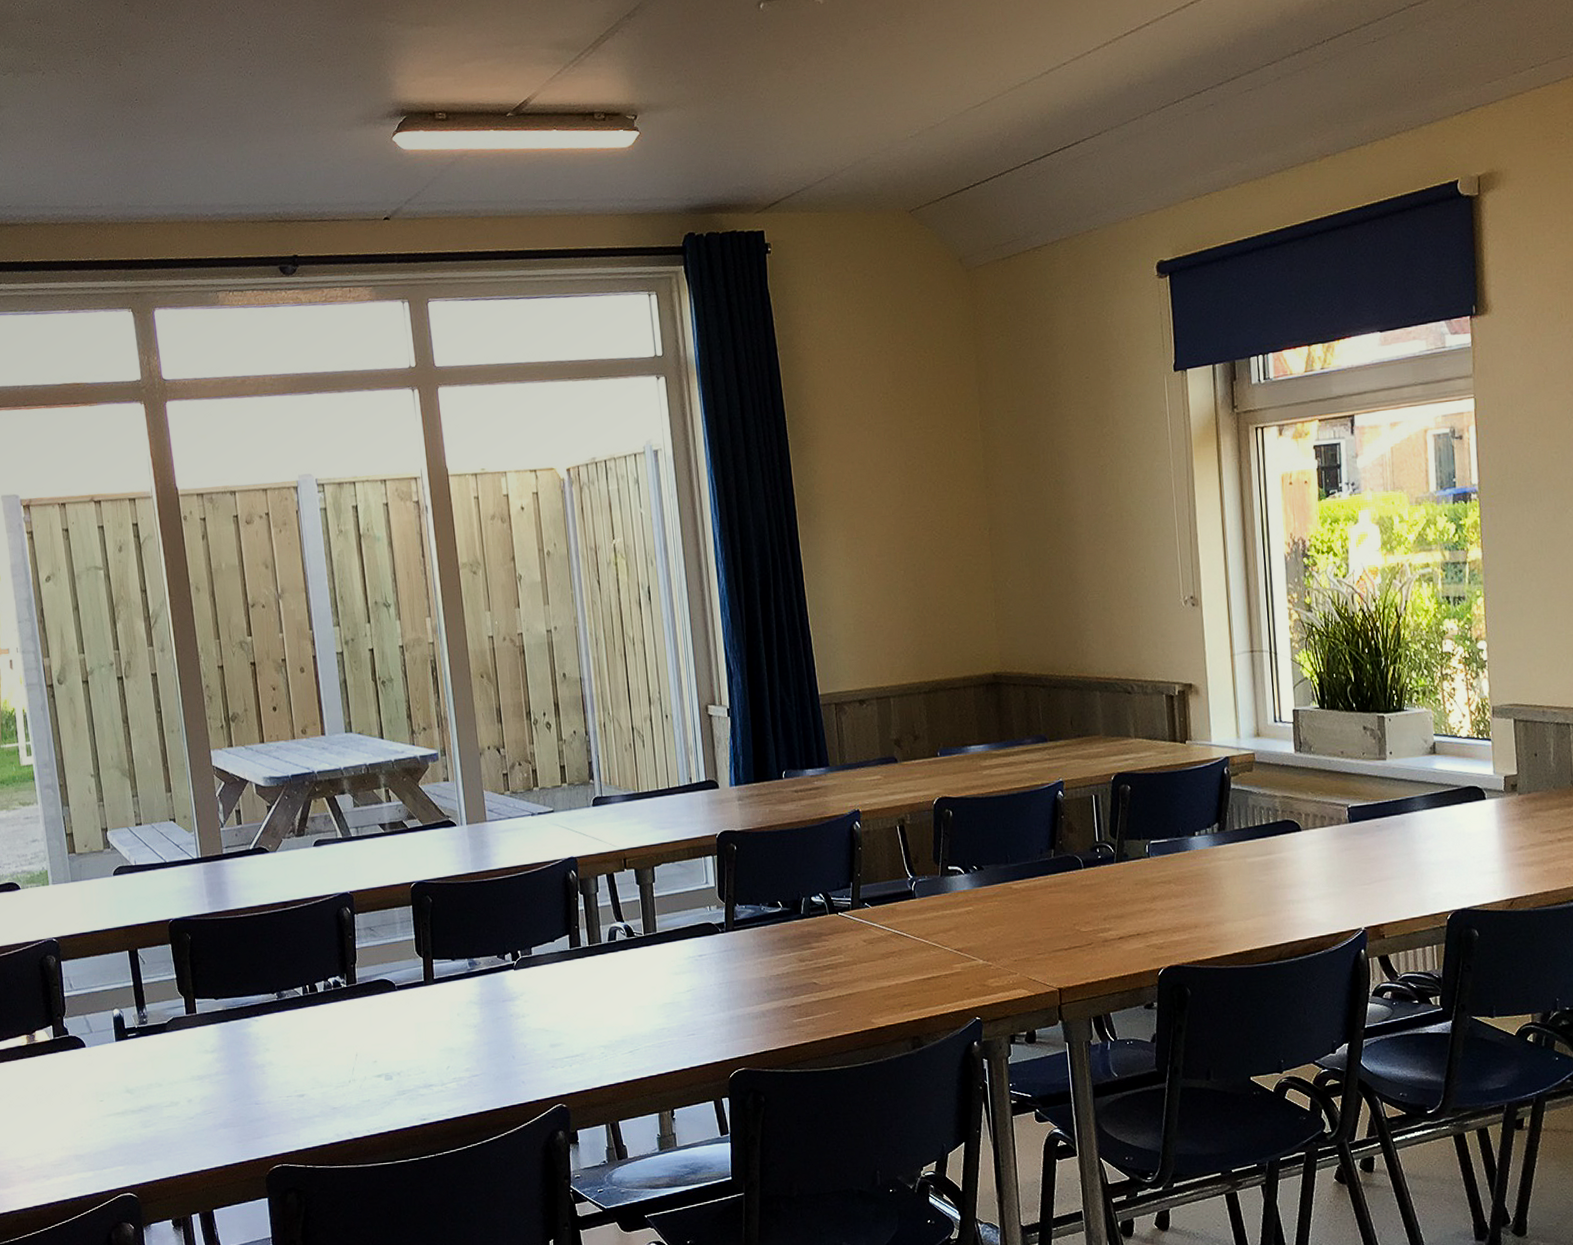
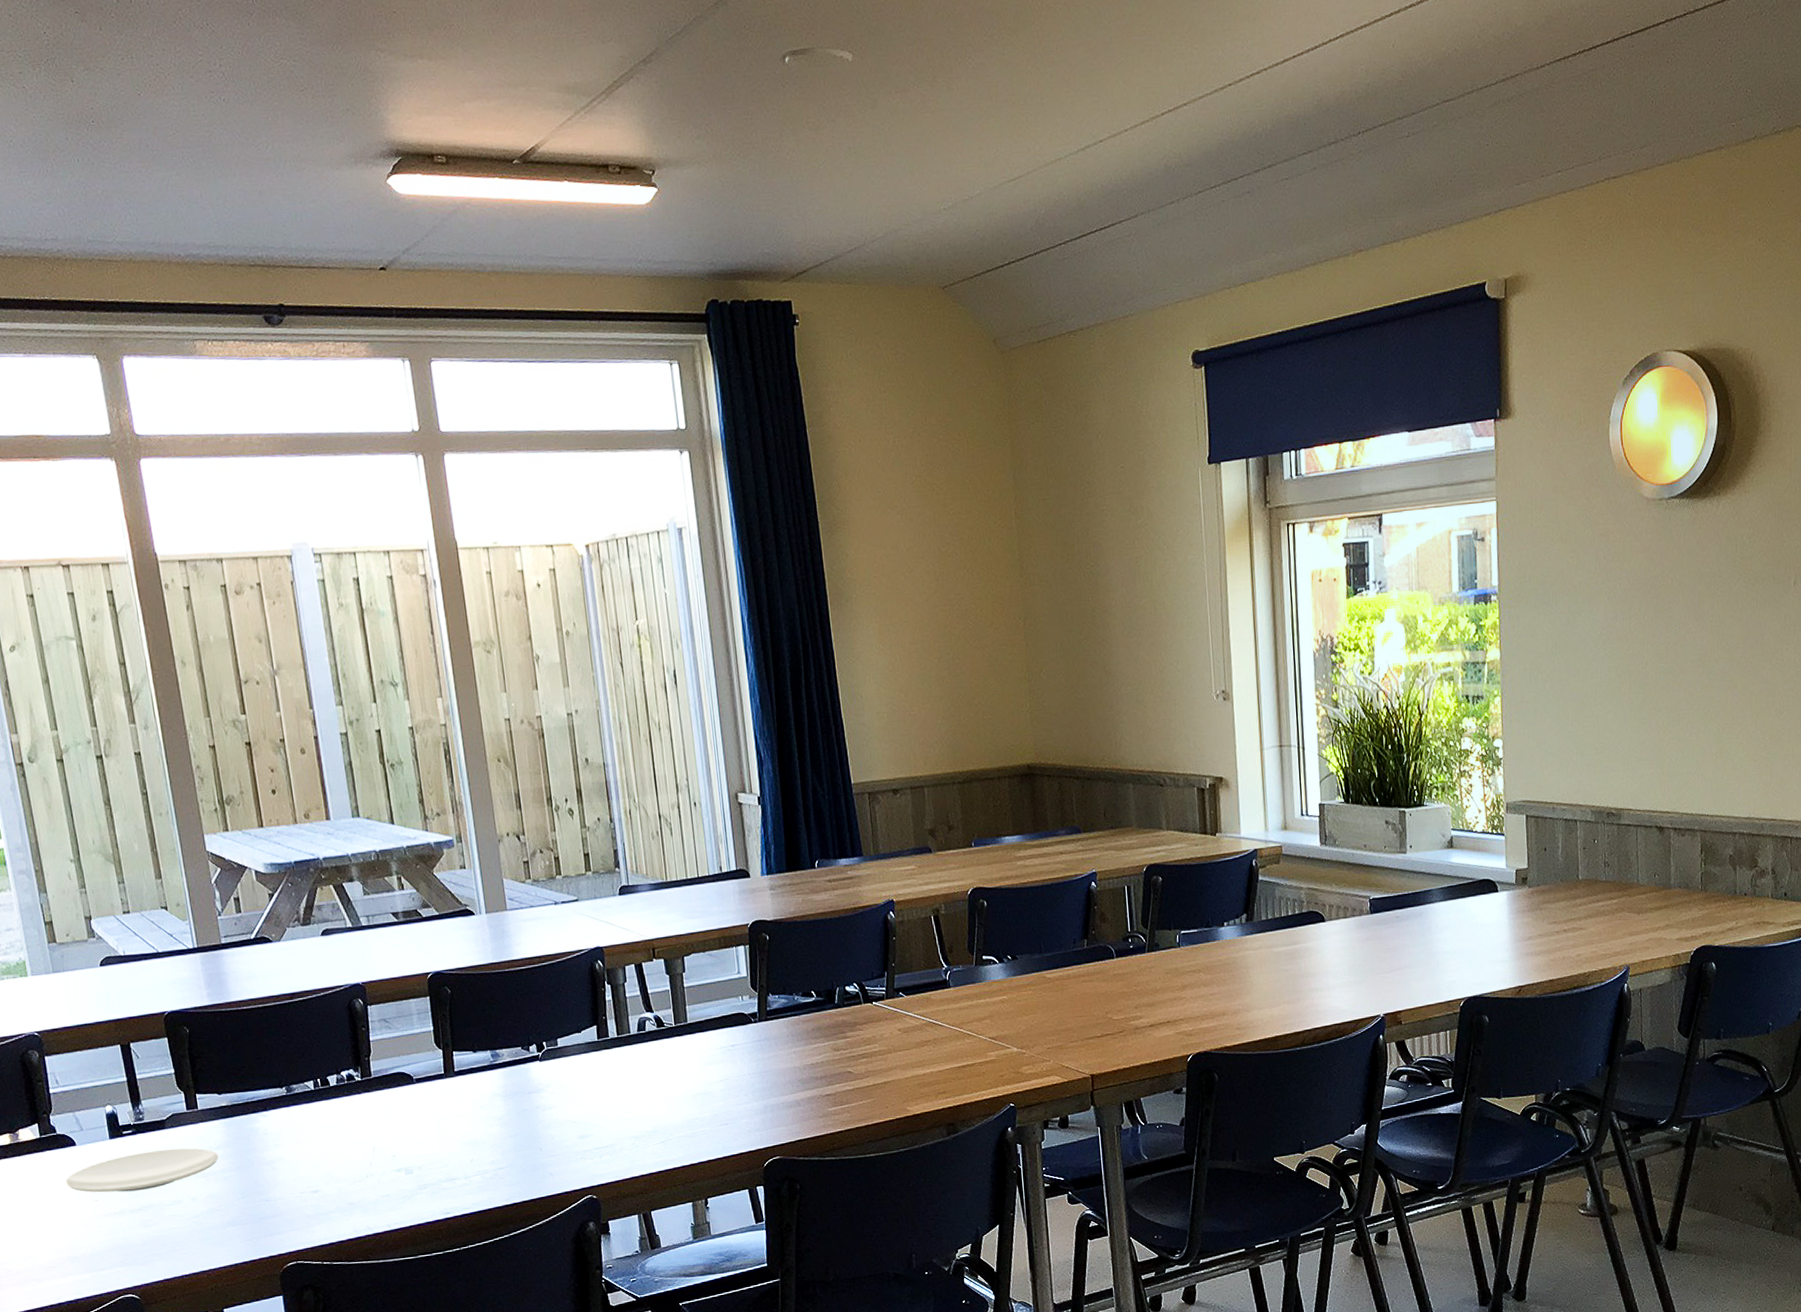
plate: none [75,1051,213,1093] -> present [66,1148,219,1193]

